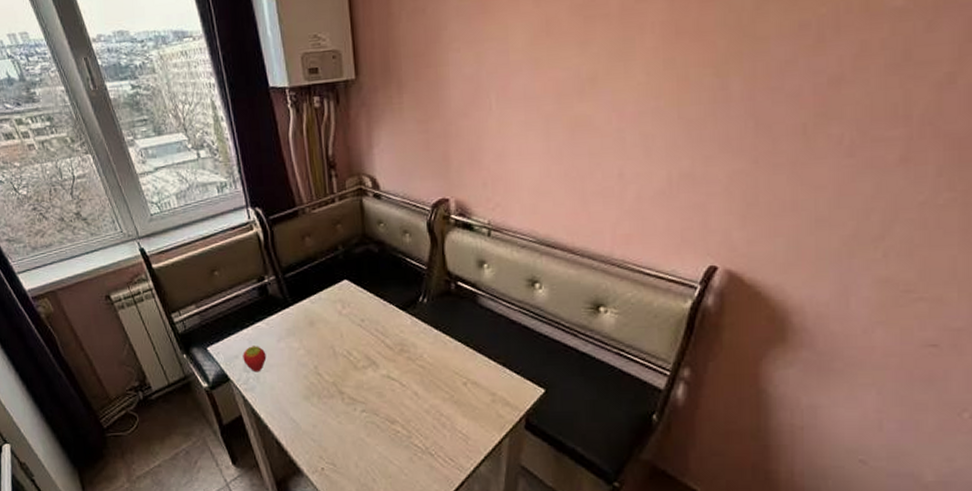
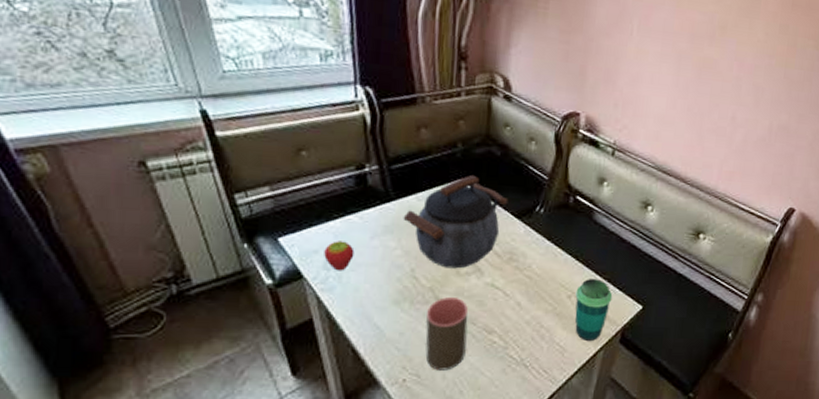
kettle: none [301,273,392,364] -> present [403,174,509,269]
cup: none [333,391,373,460] -> present [425,297,468,371]
cup: none [471,364,511,428] -> present [575,279,613,341]

